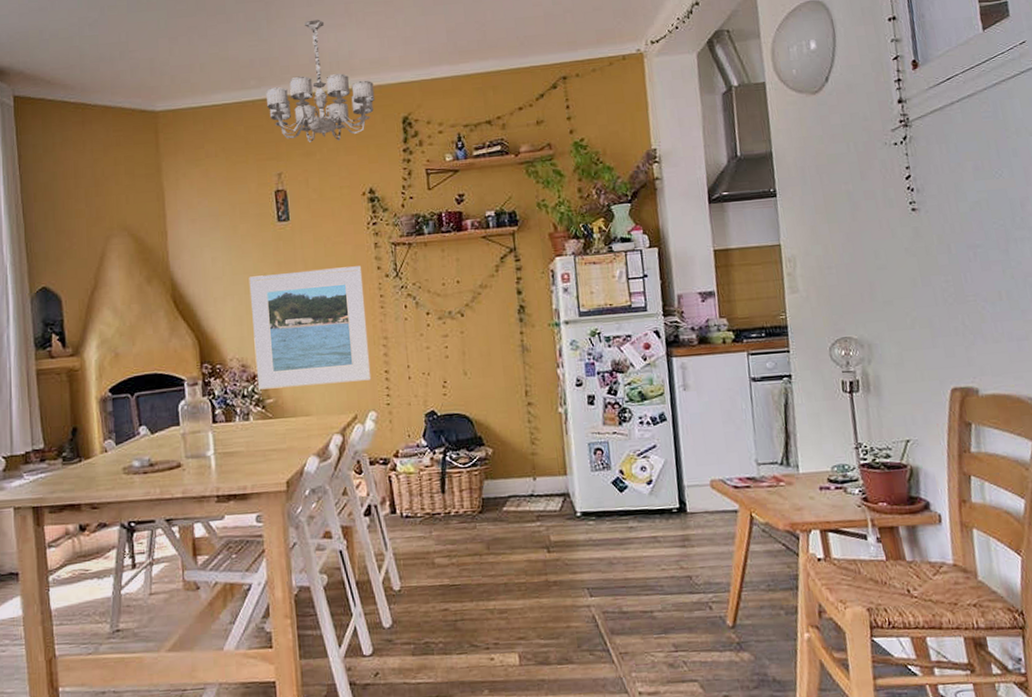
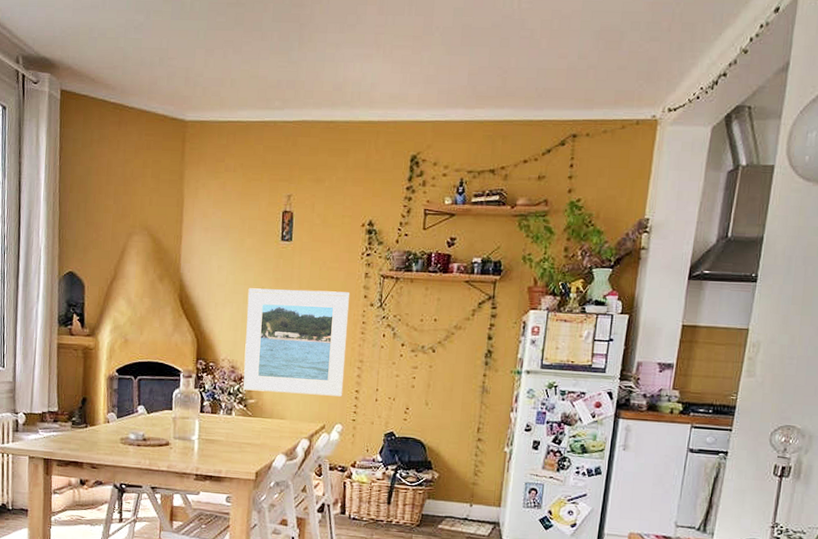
chandelier: present [265,19,375,143] -> none [286,47,390,171]

